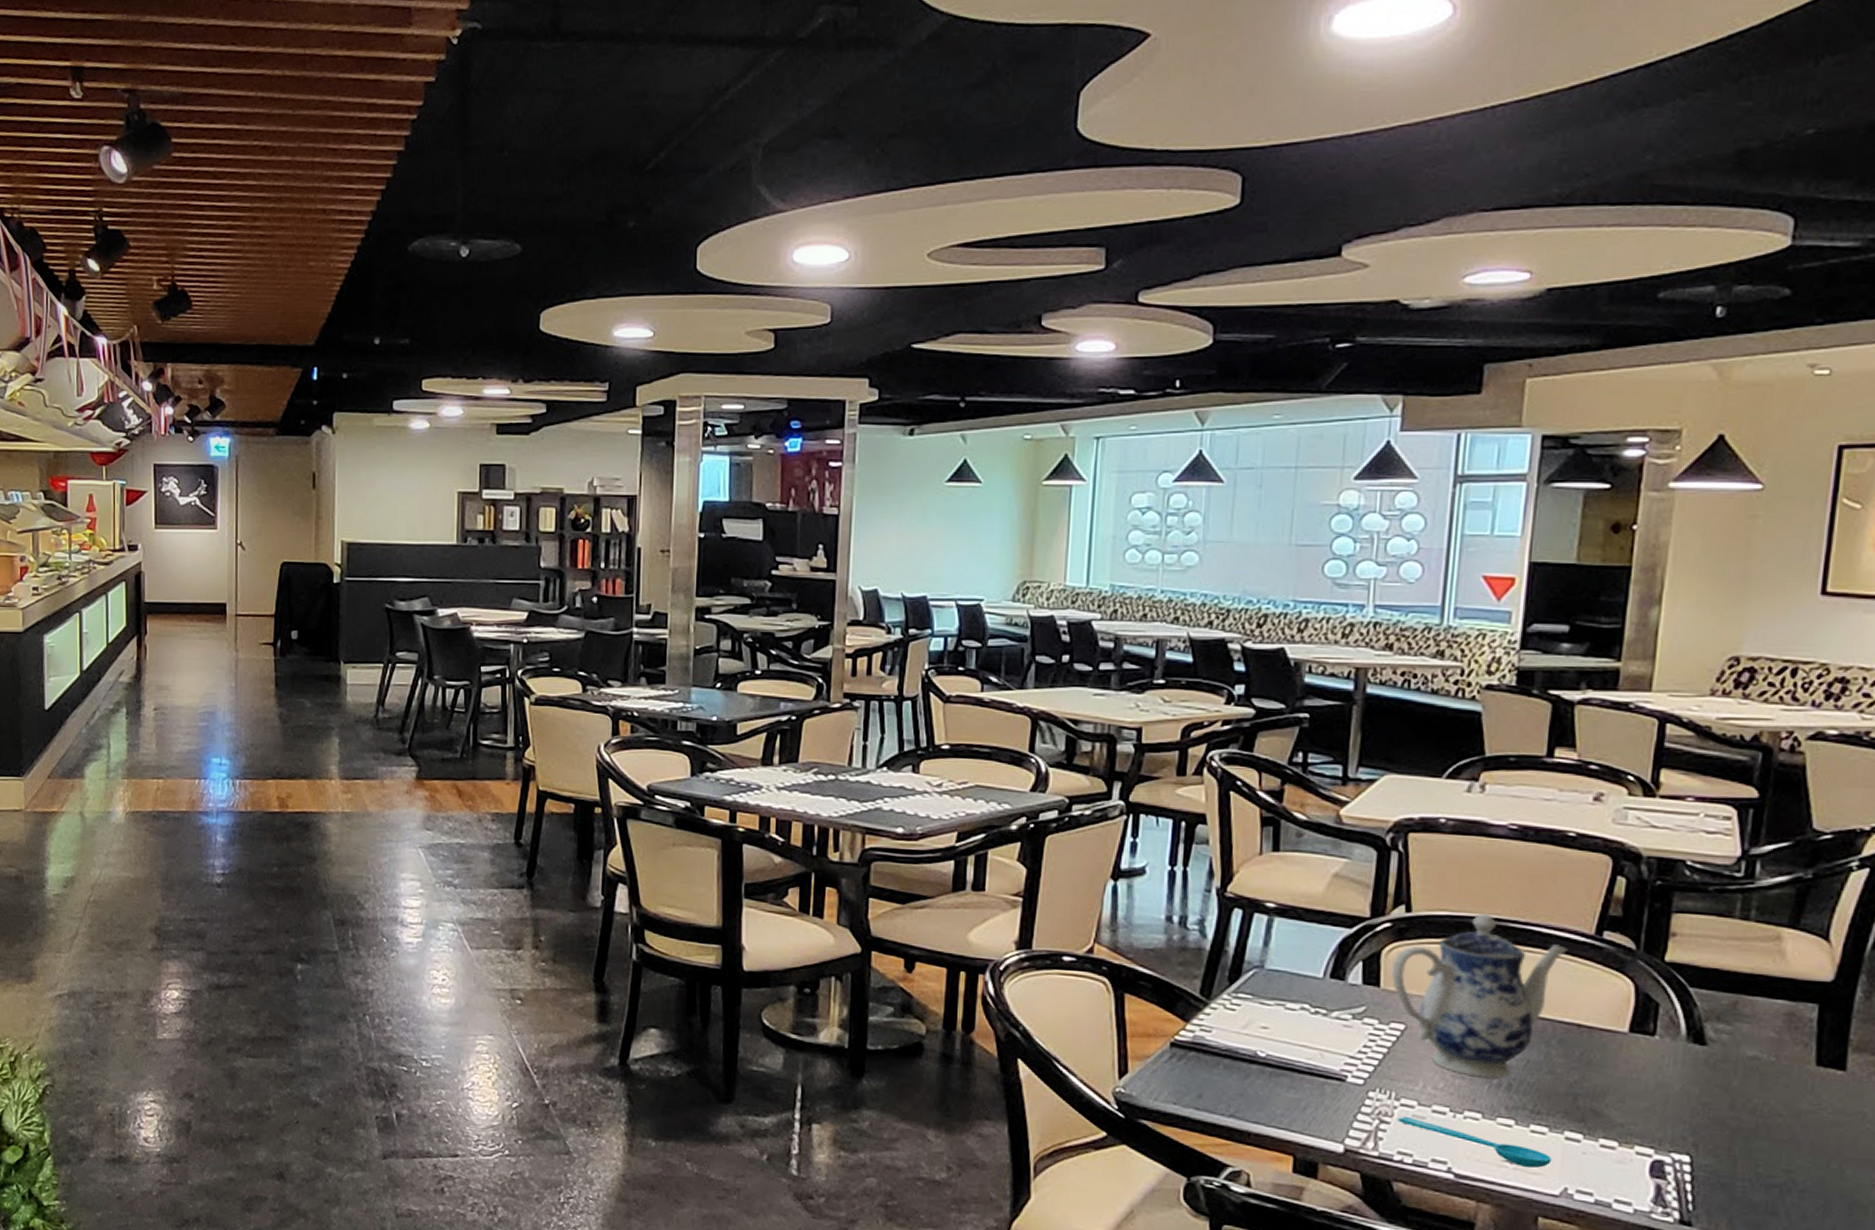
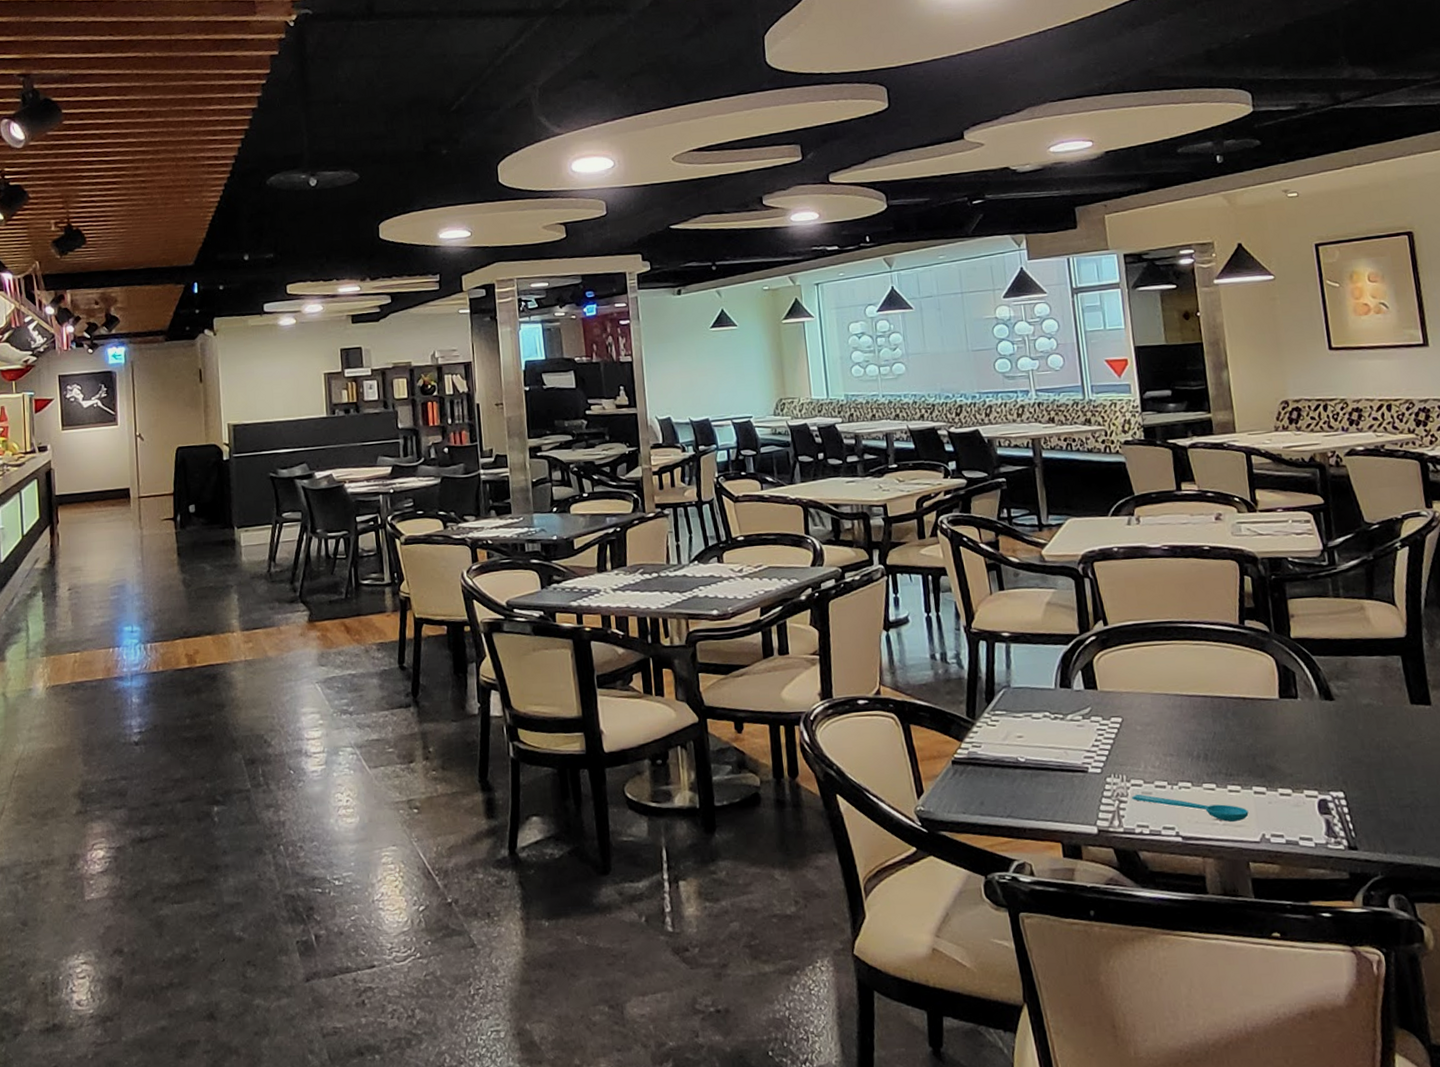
teapot: present [1391,914,1568,1079] -> none [1103,619,1223,753]

